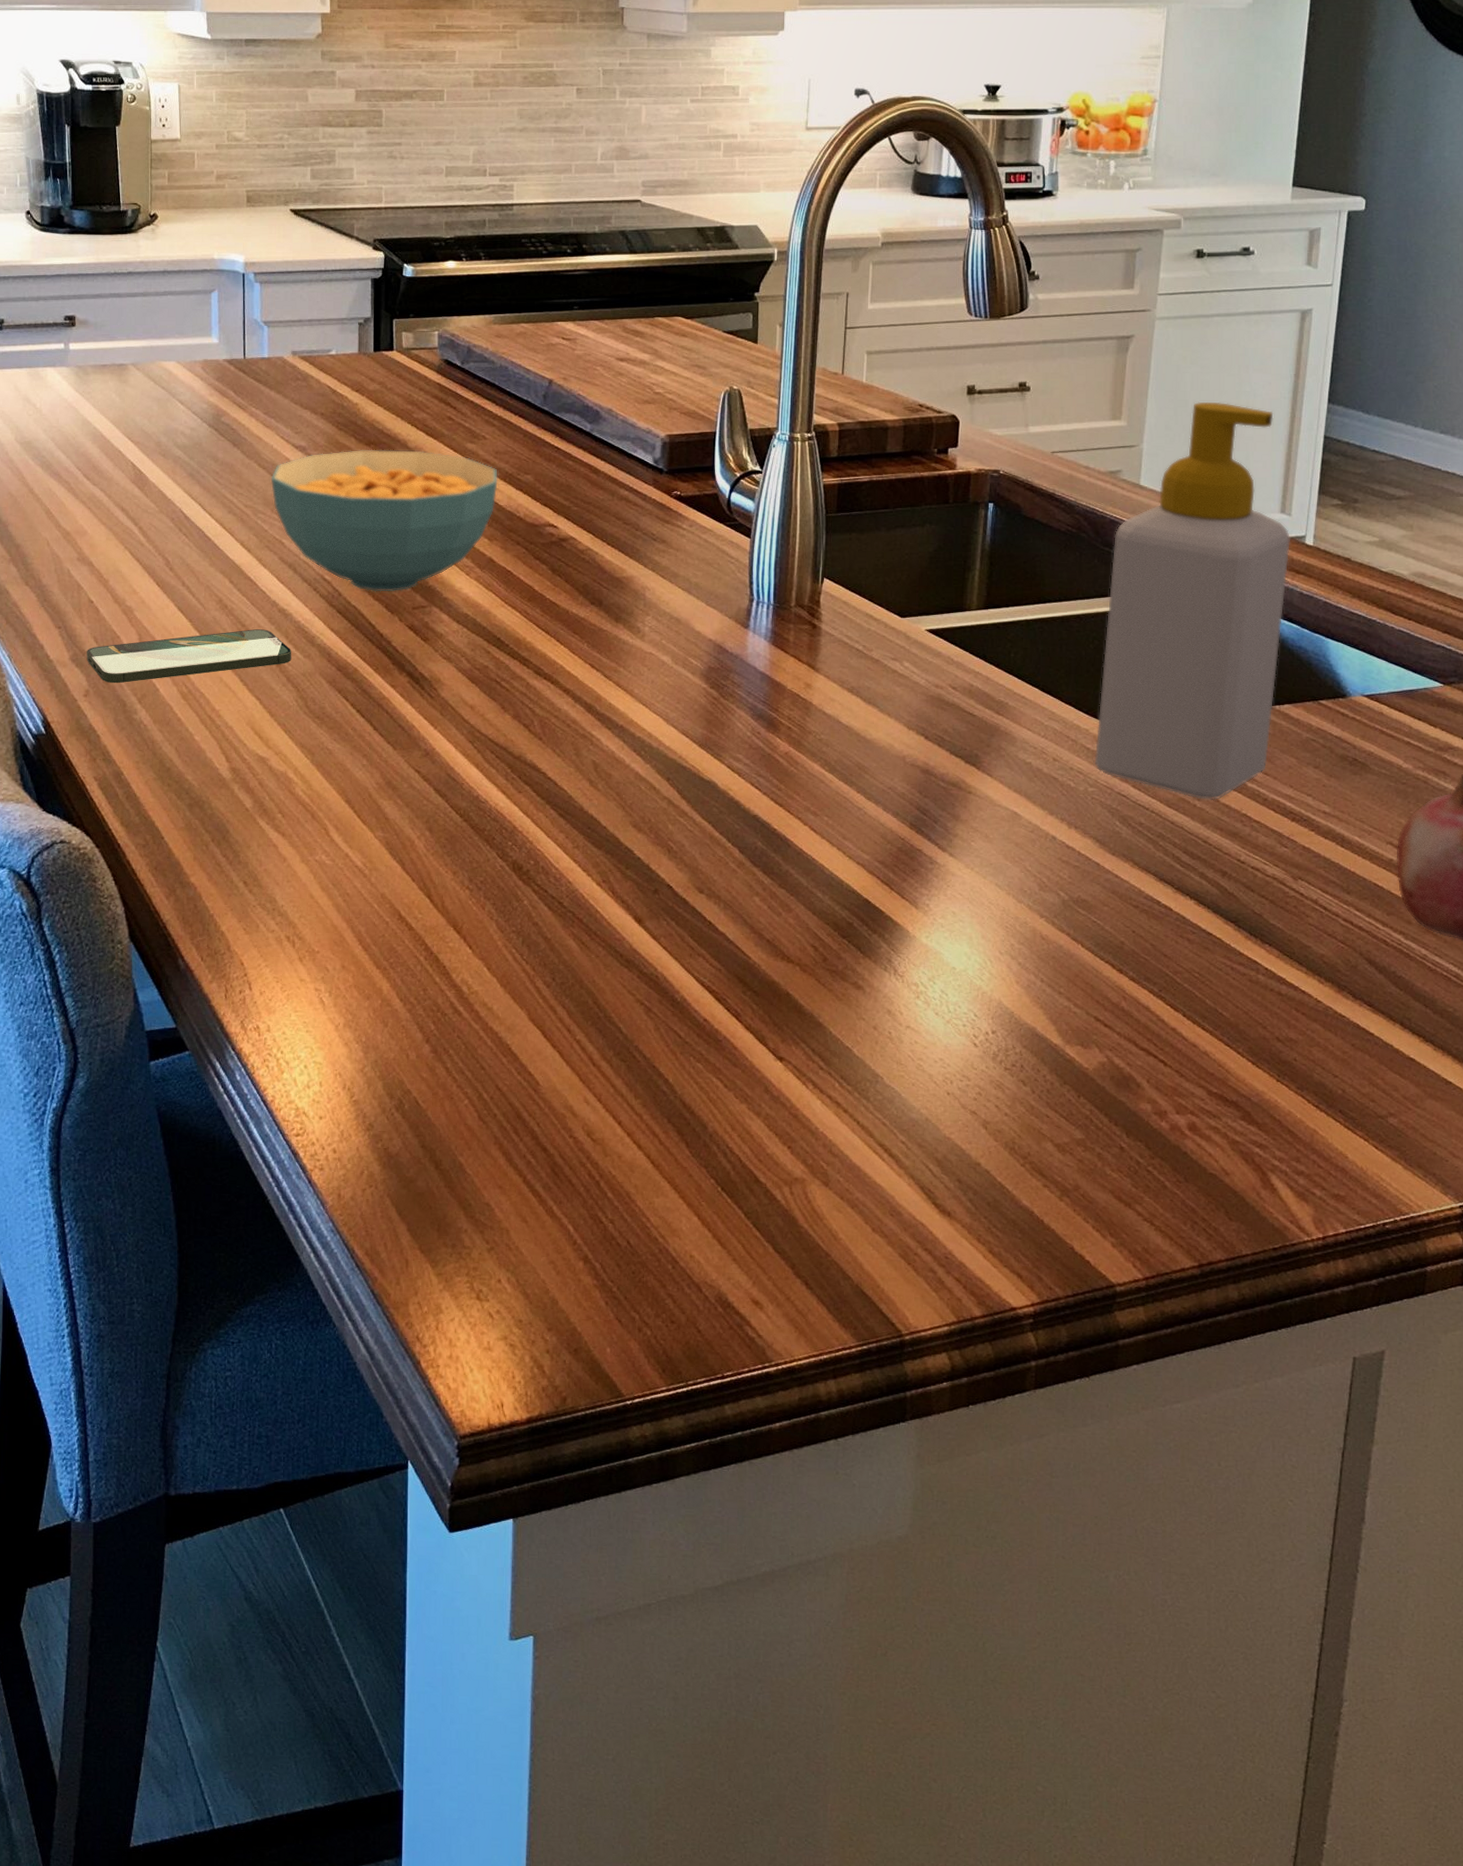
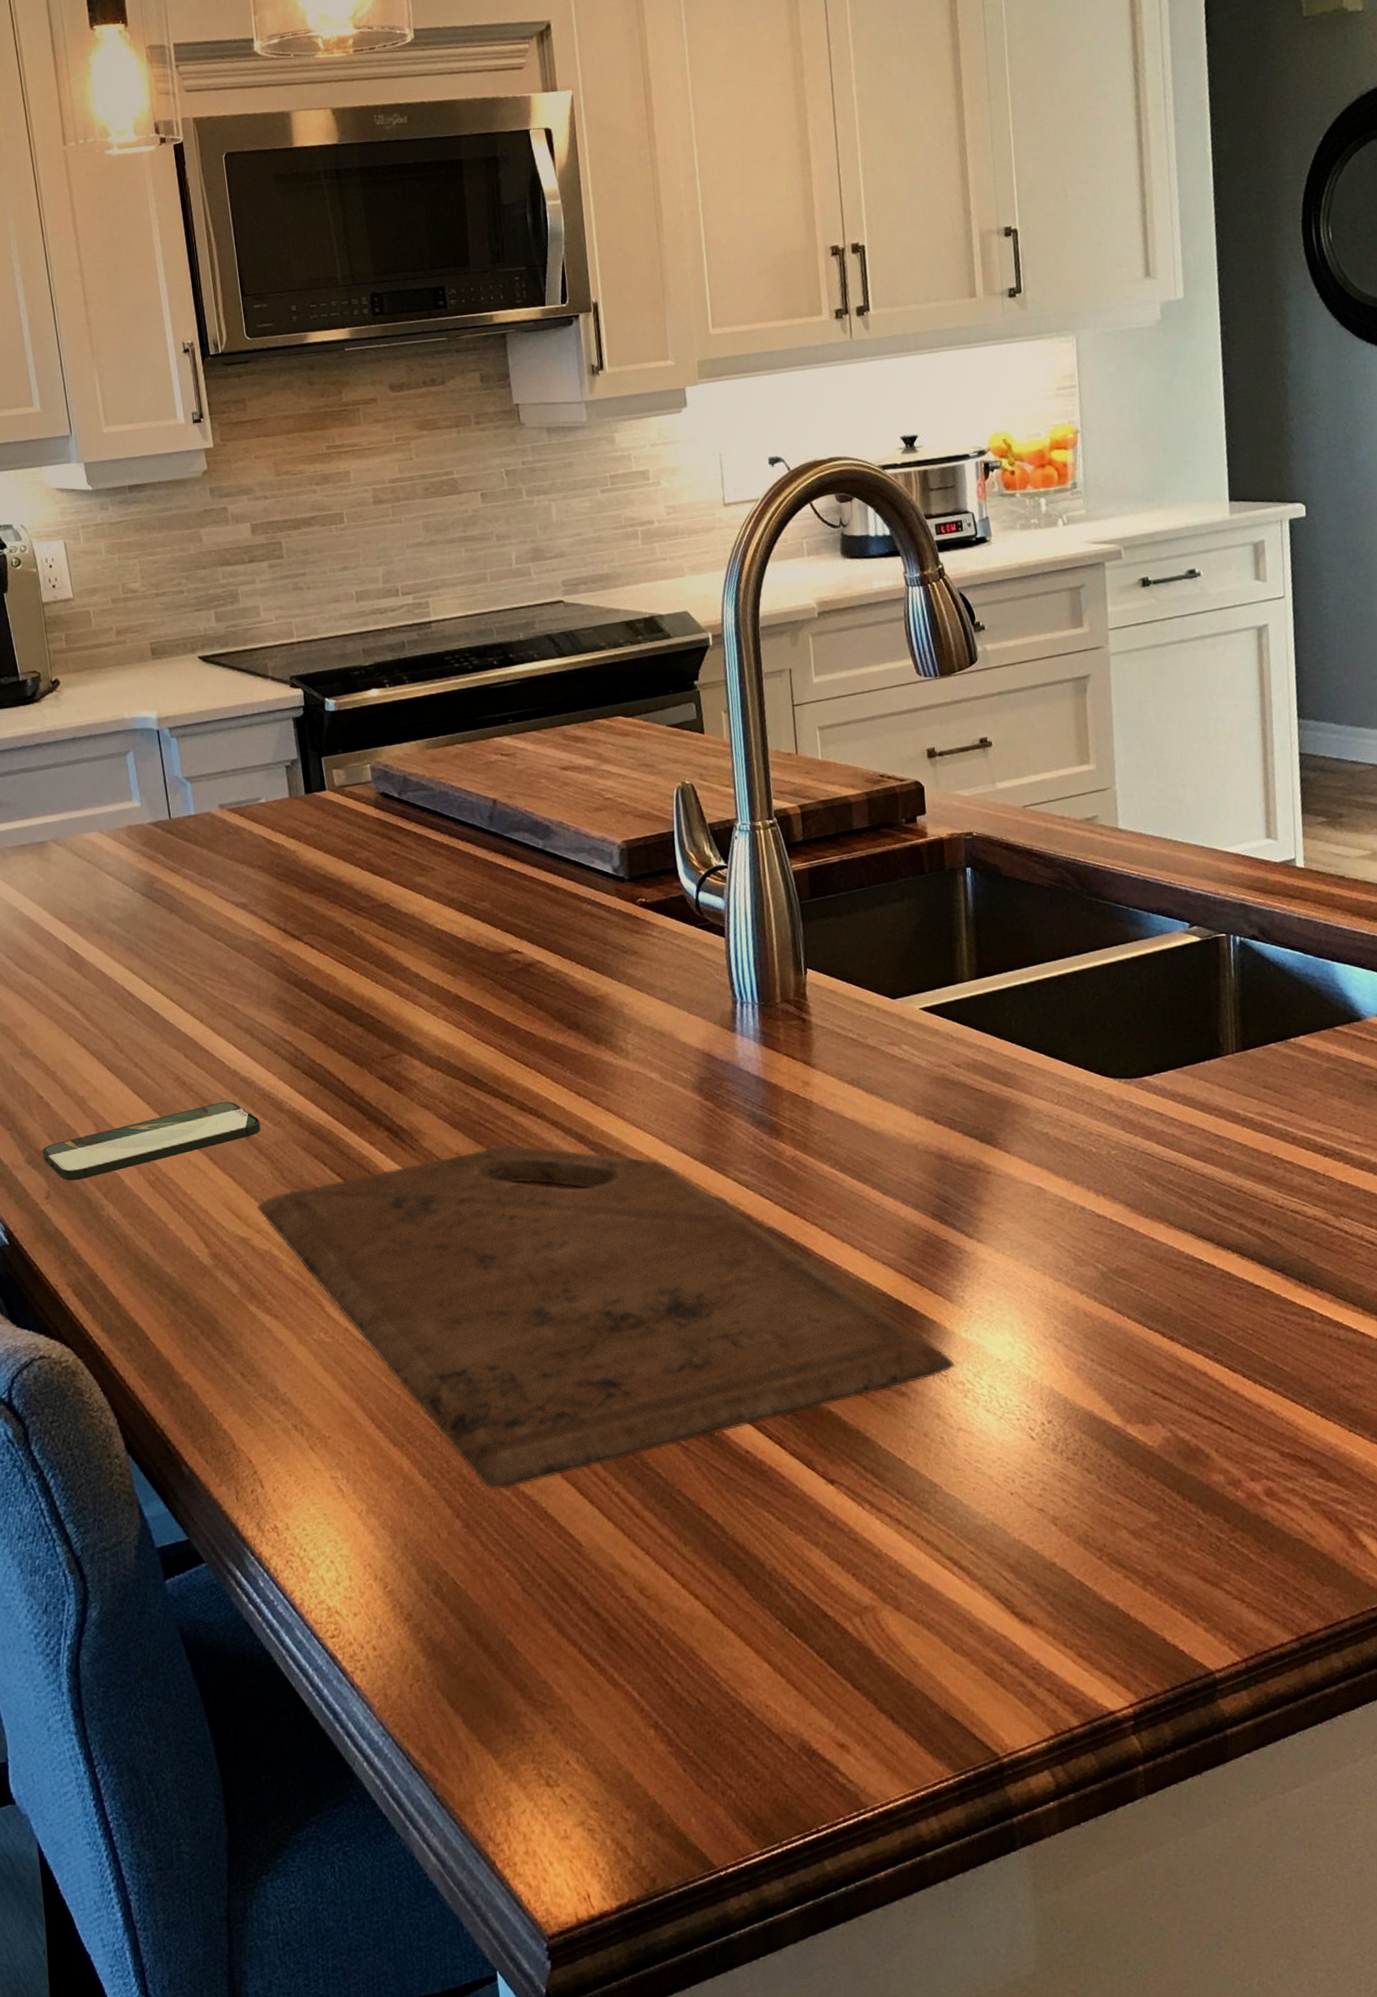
cereal bowl: present [270,450,498,592] -> none [213,891,454,1047]
cutting board: none [278,704,913,1023] -> present [256,1145,956,1490]
soap bottle: present [1094,401,1290,800] -> none [1099,732,1290,1147]

